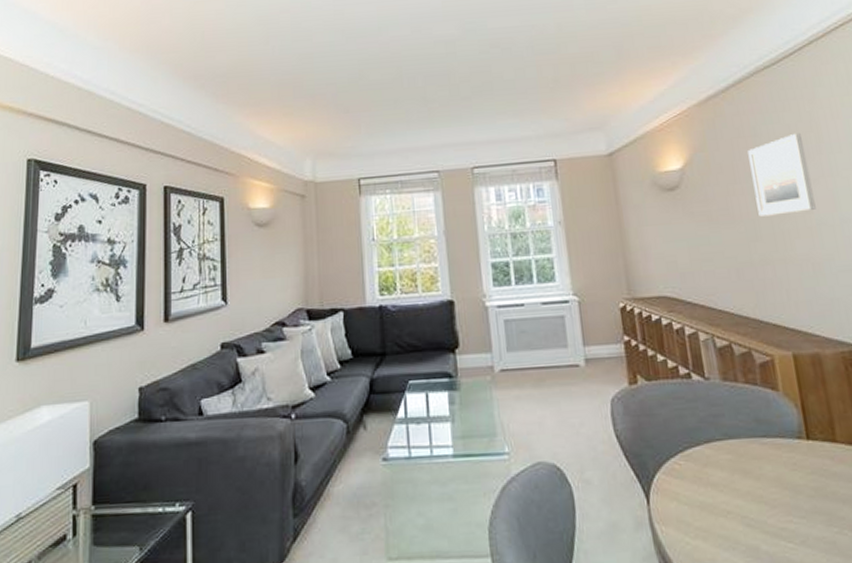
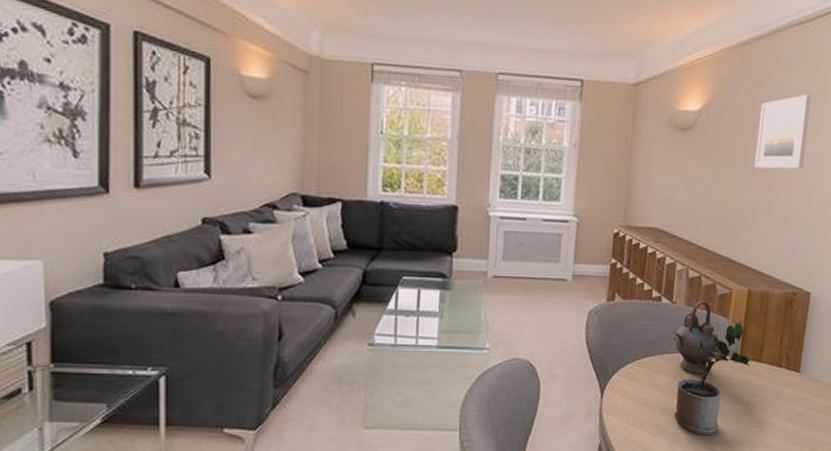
teapot: none [717,373,776,464] -> present [674,301,719,373]
potted plant: none [736,394,823,547] -> present [674,322,750,436]

